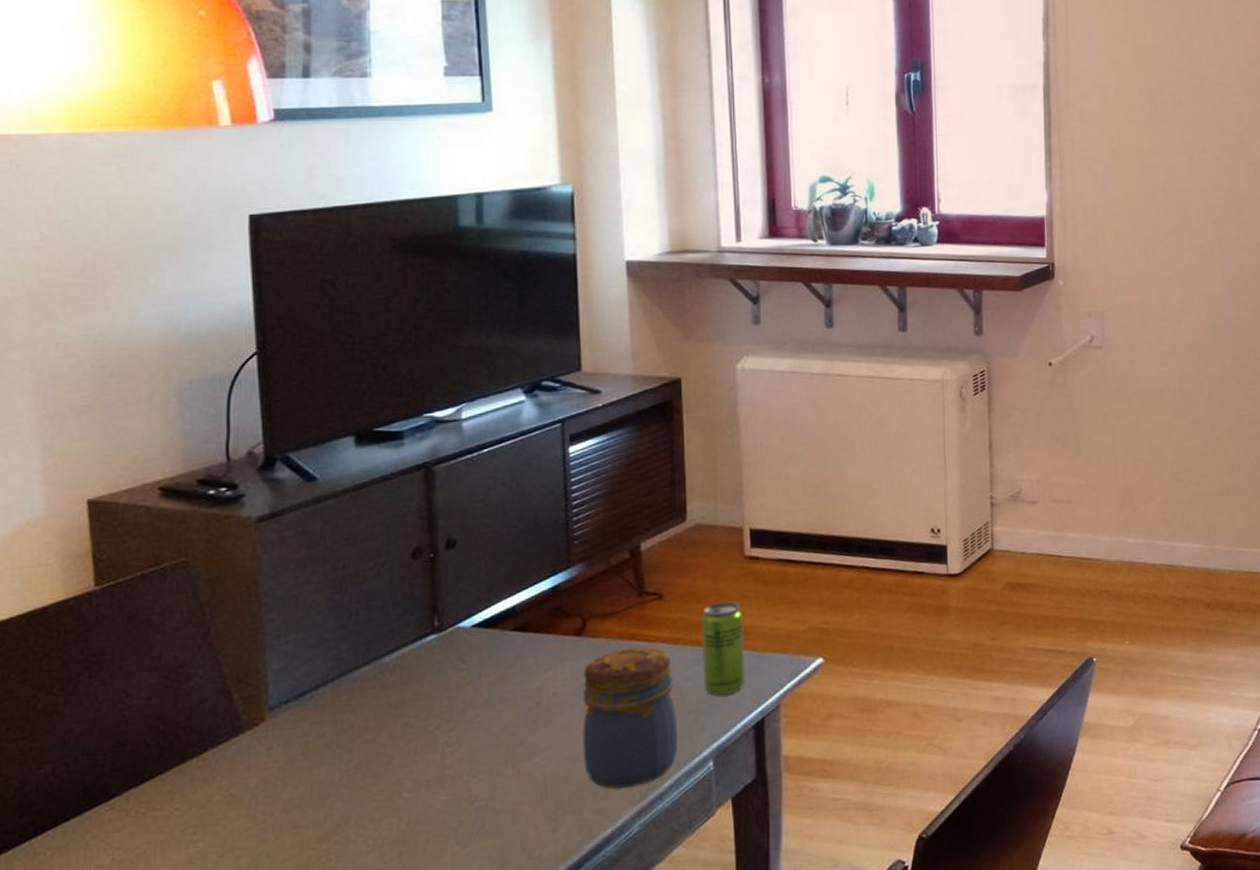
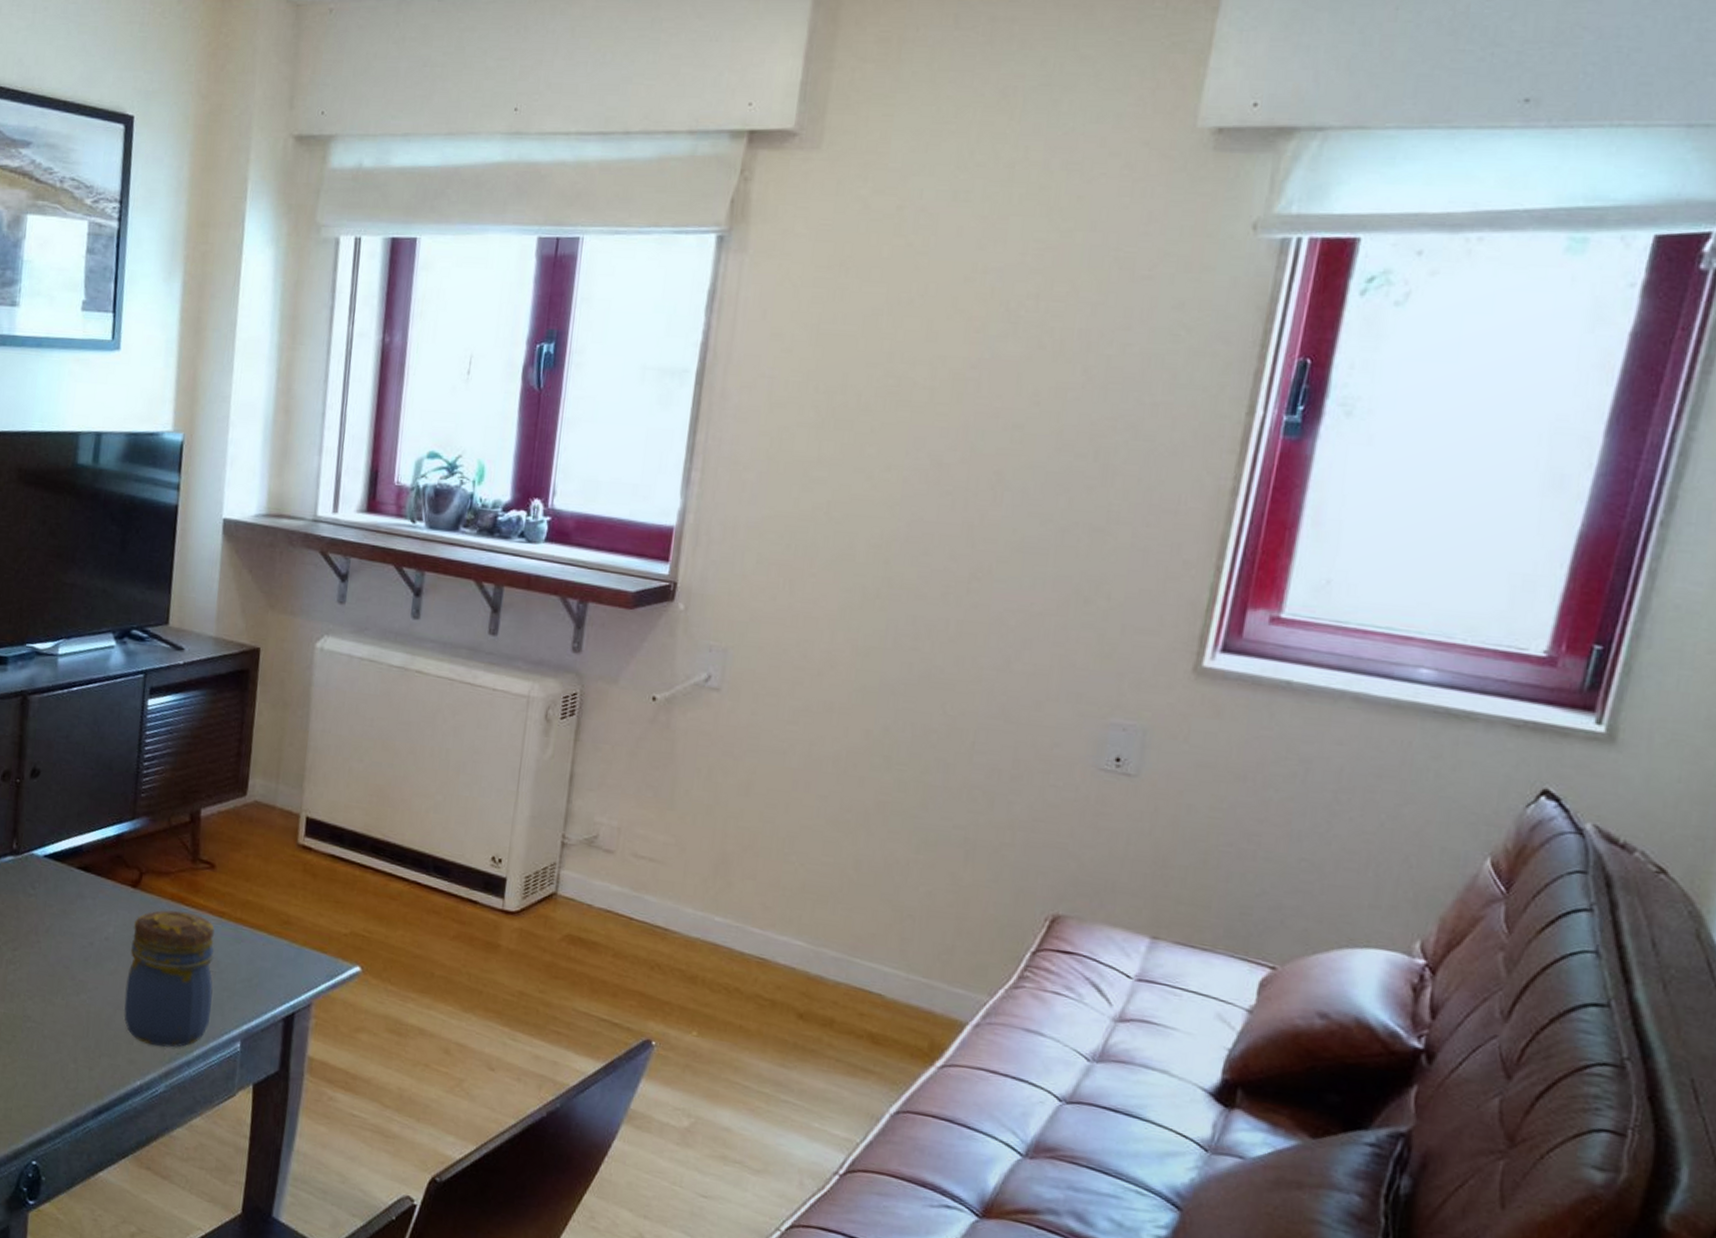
beverage can: present [701,600,746,696] -> none [241,885,288,981]

